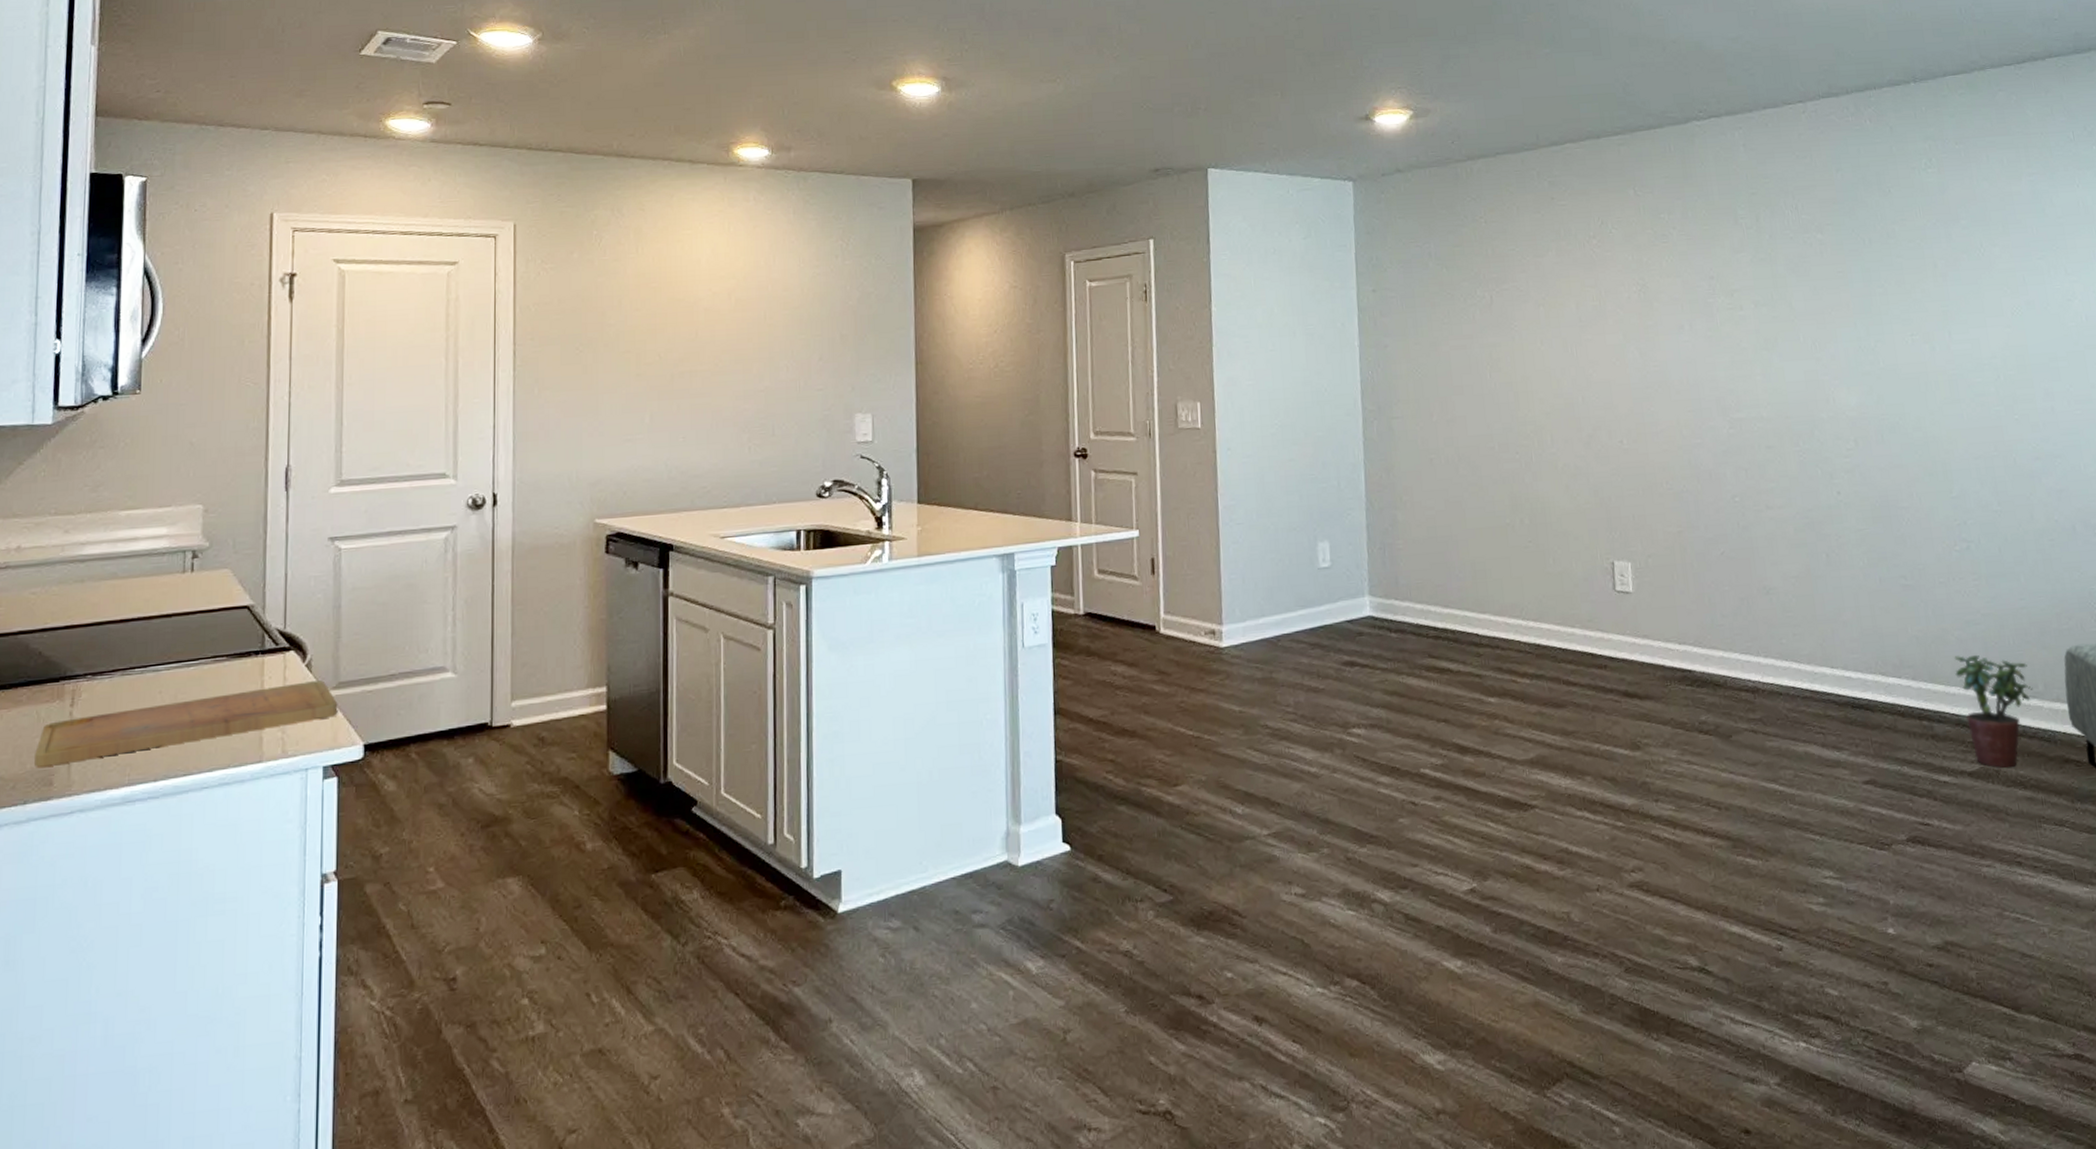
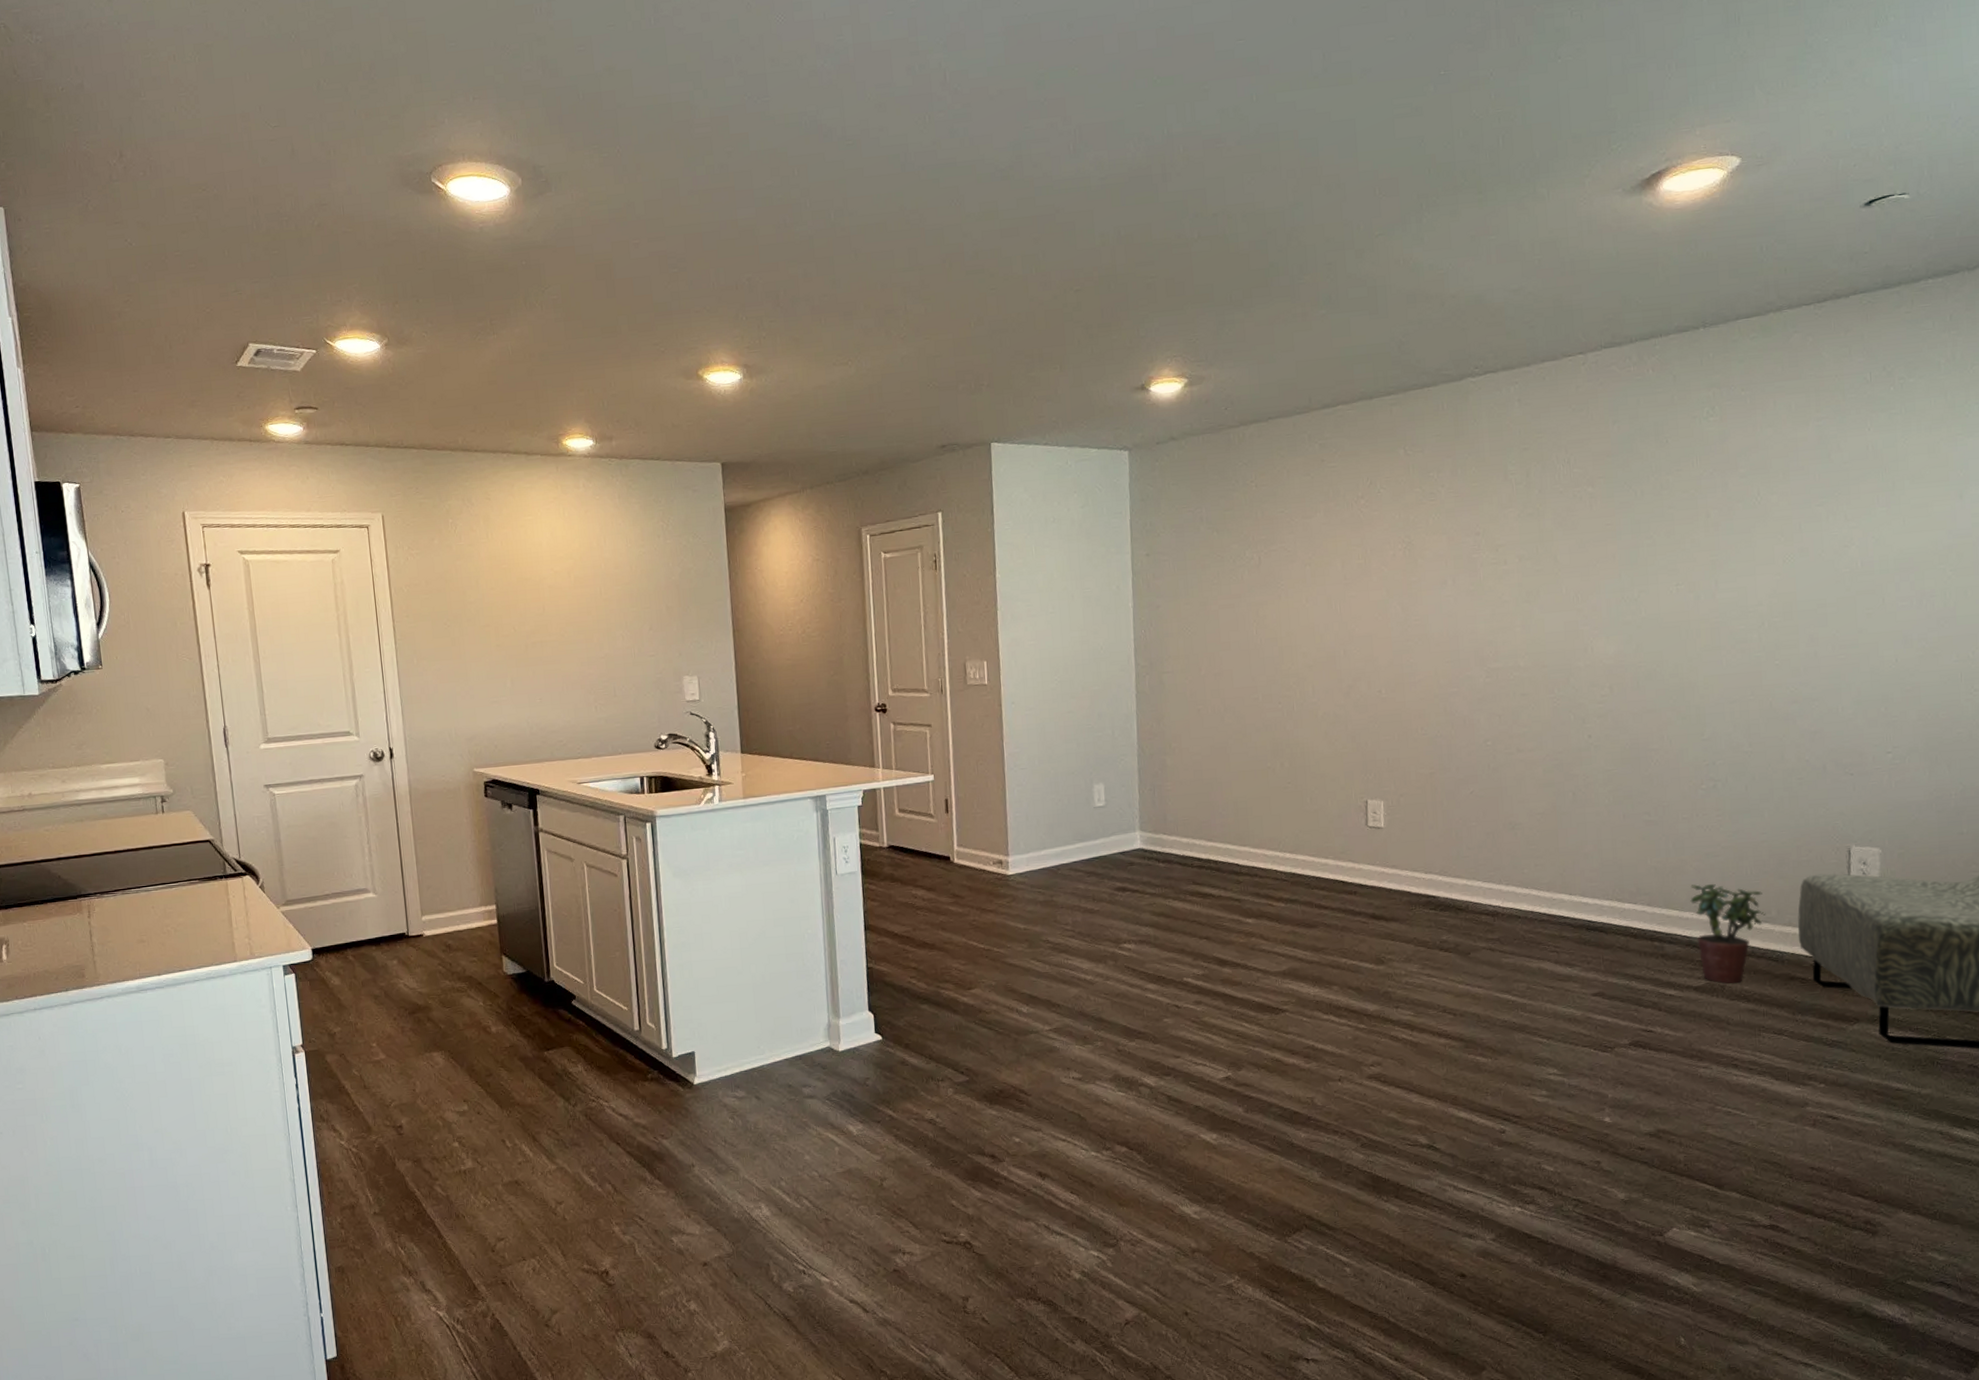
cutting board: present [34,680,338,767] -> none [68,899,289,964]

